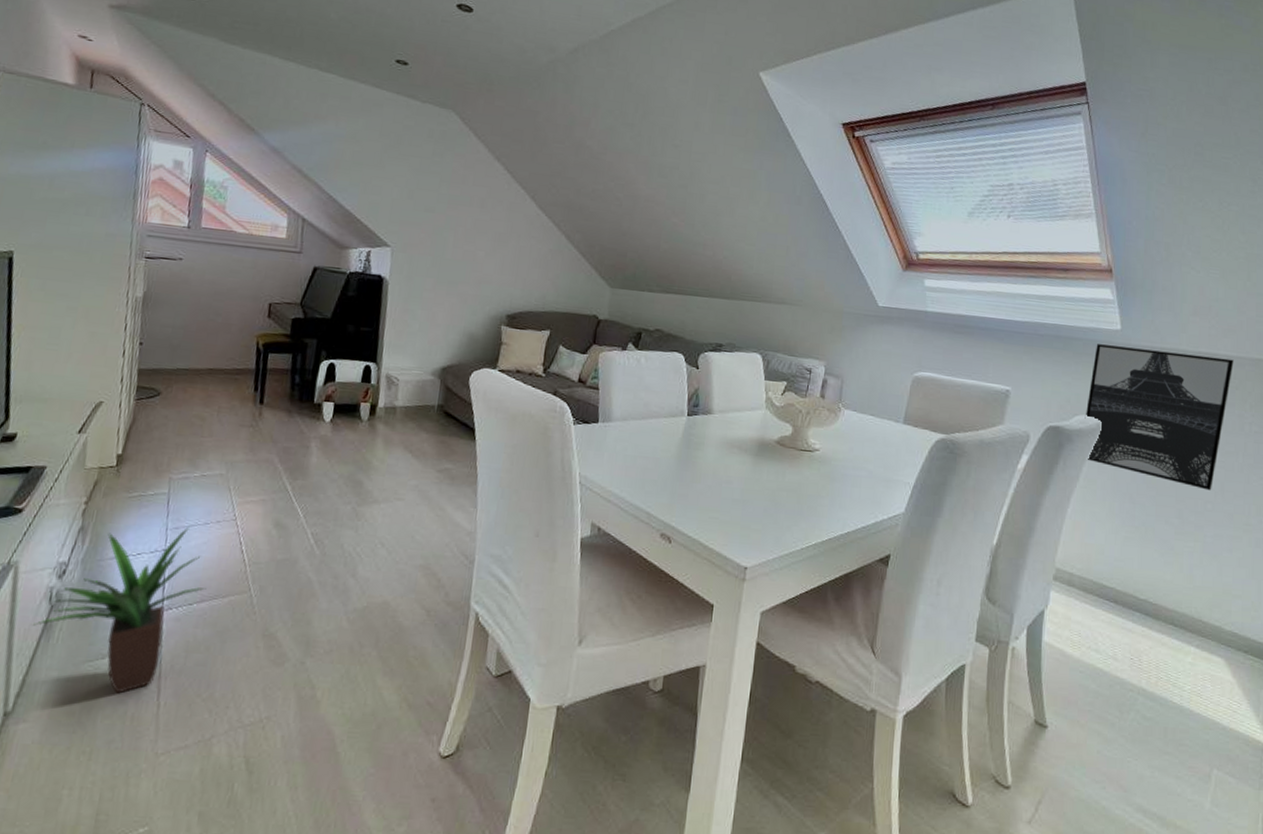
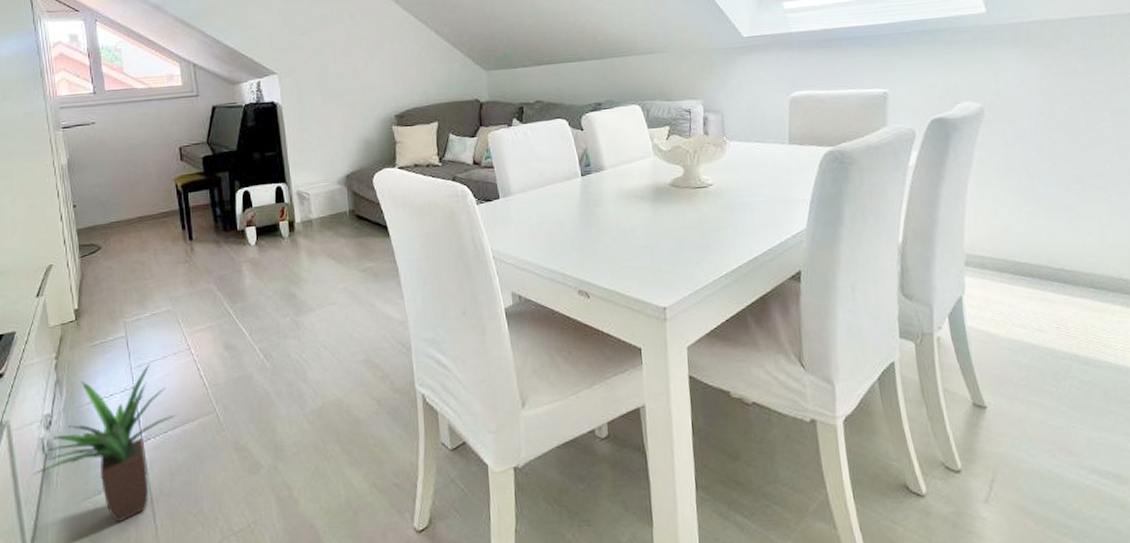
wall art: present [1085,344,1234,491] -> none [964,19,1108,151]

